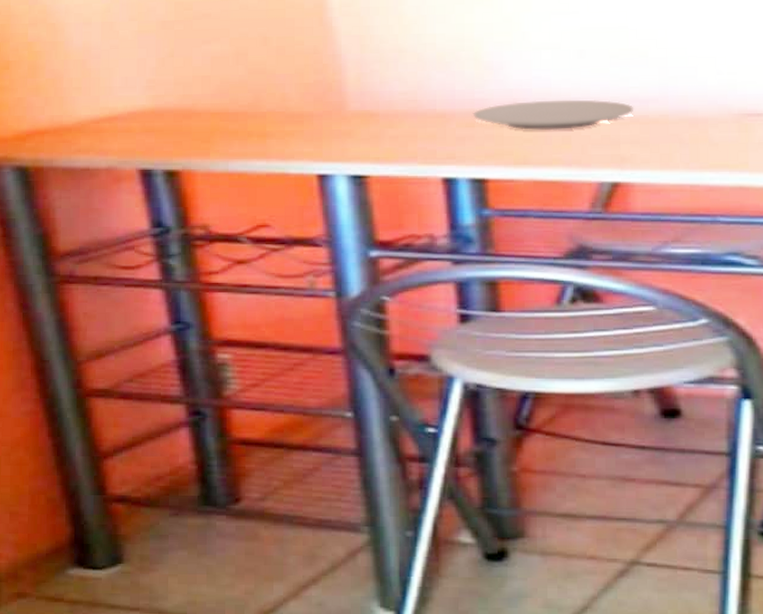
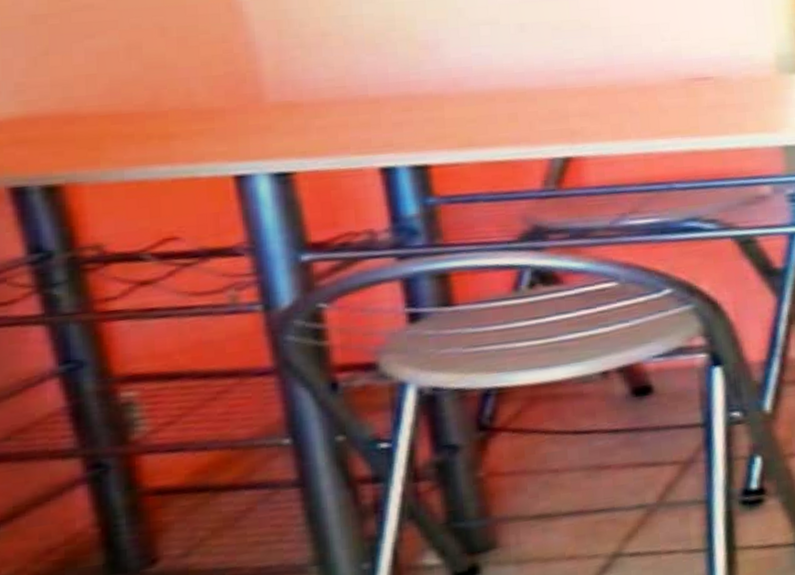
plate: present [472,99,634,130] -> none [409,73,581,110]

